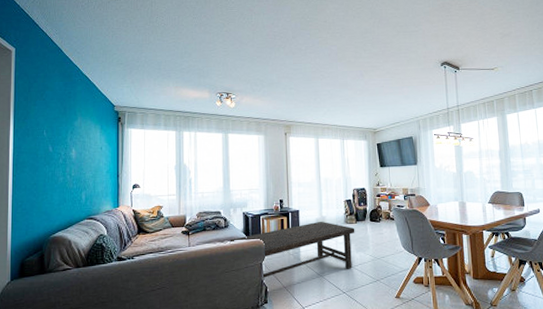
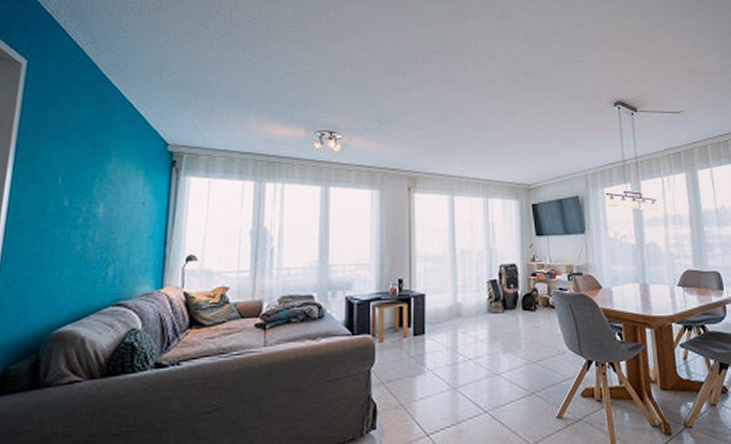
coffee table: present [229,221,355,278] -> none [324,309,502,392]

